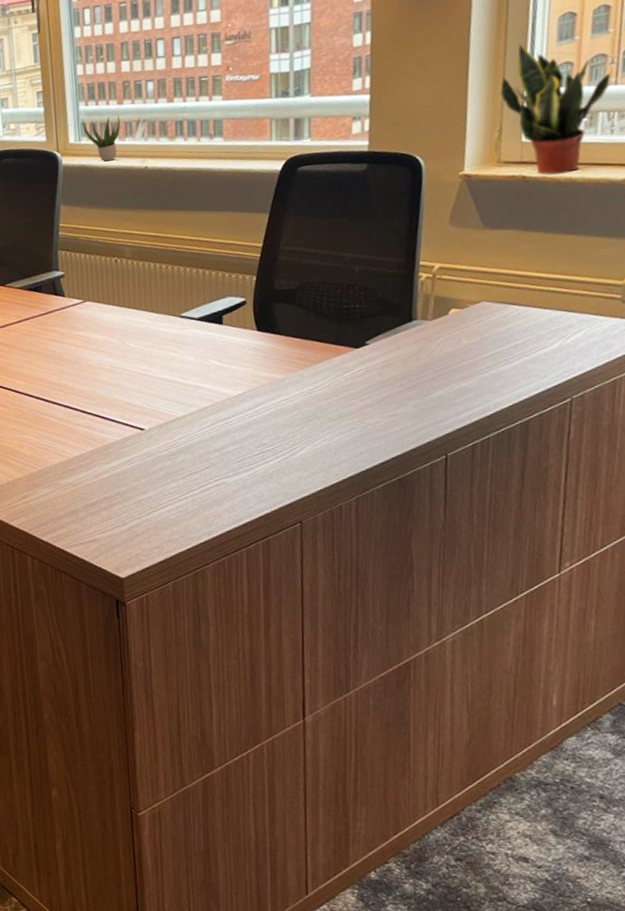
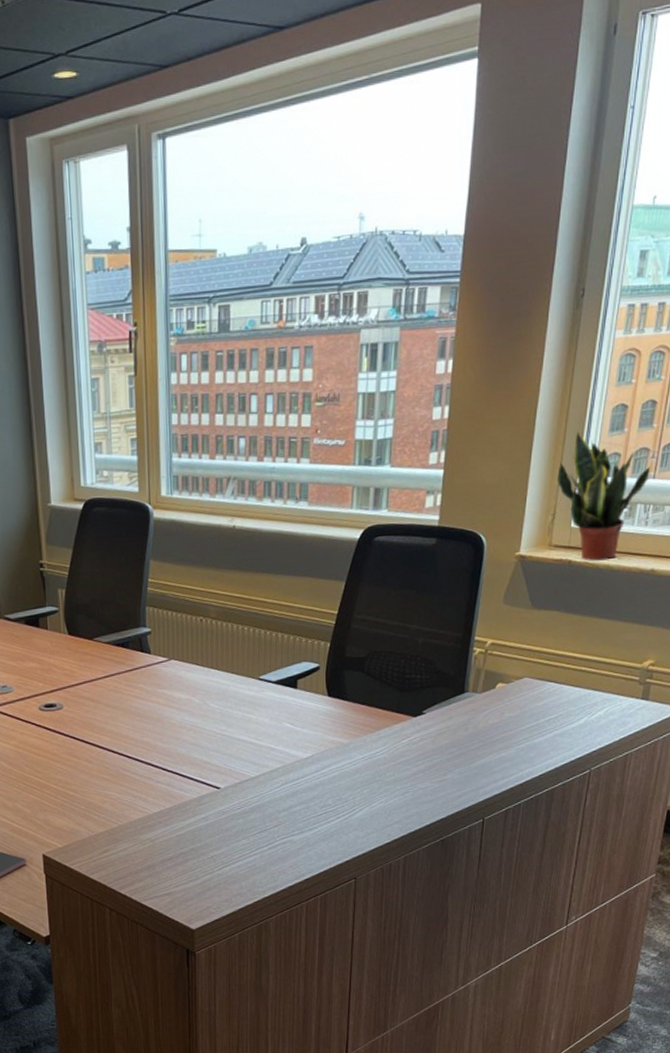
potted plant: present [82,114,121,162] -> none [175,469,212,518]

